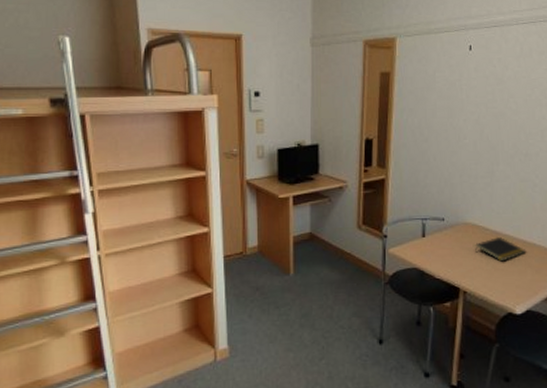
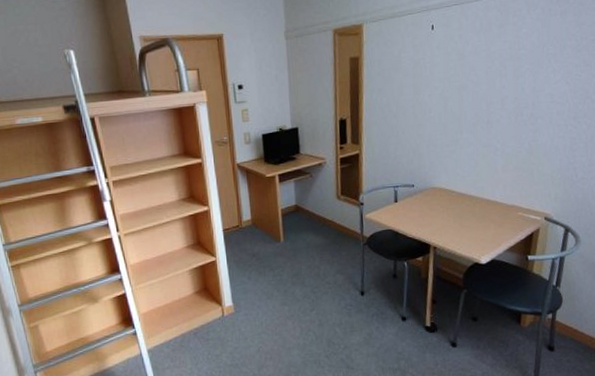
notepad: present [475,236,527,262] -> none [443,197,490,219]

